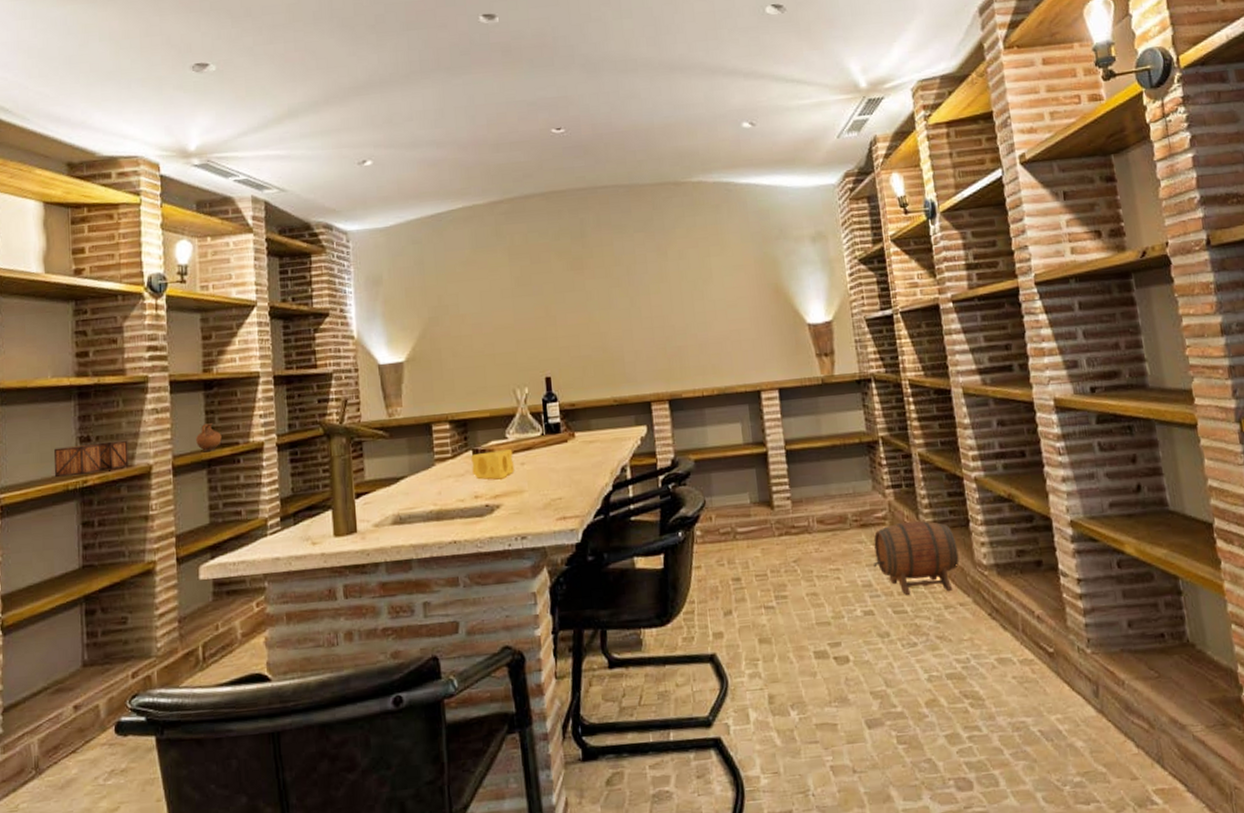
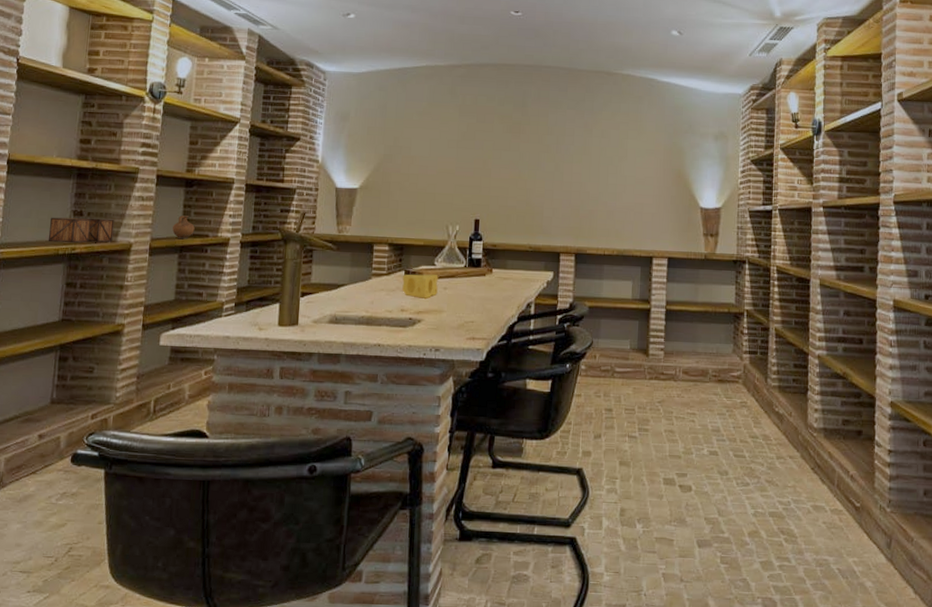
wooden barrel: present [873,520,959,595] -> none [723,382,795,445]

